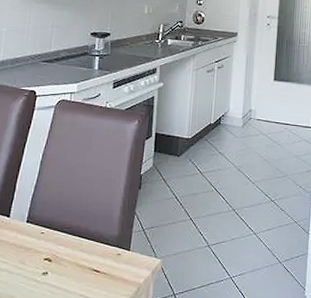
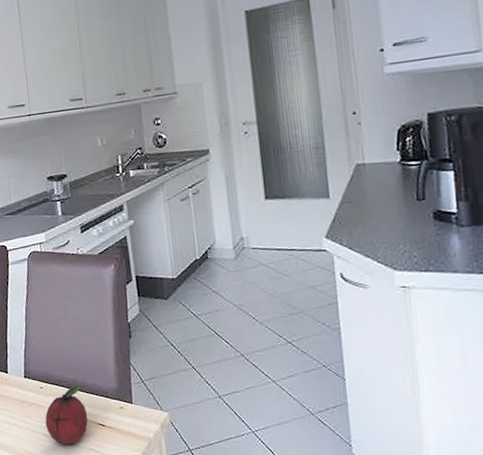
fruit: none [39,231,89,291] -> present [45,385,88,445]

